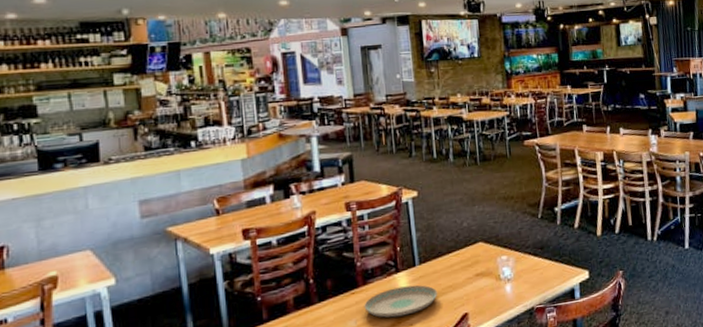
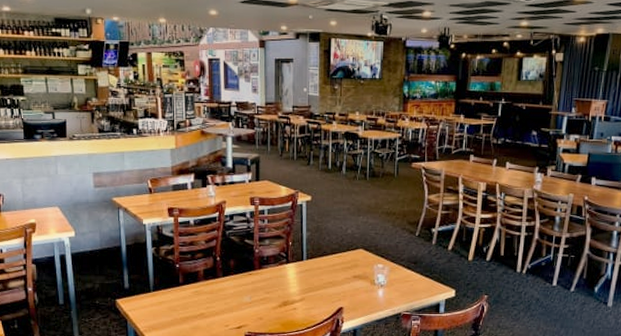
plate: present [364,285,438,318] -> none [258,276,320,300]

